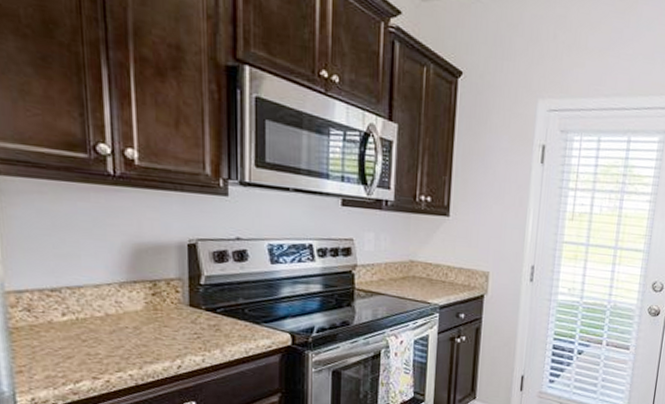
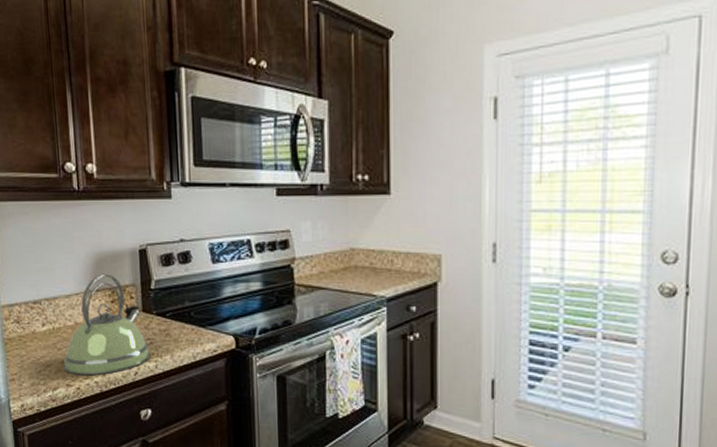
kettle: none [88,265,197,369] -> present [63,274,151,376]

